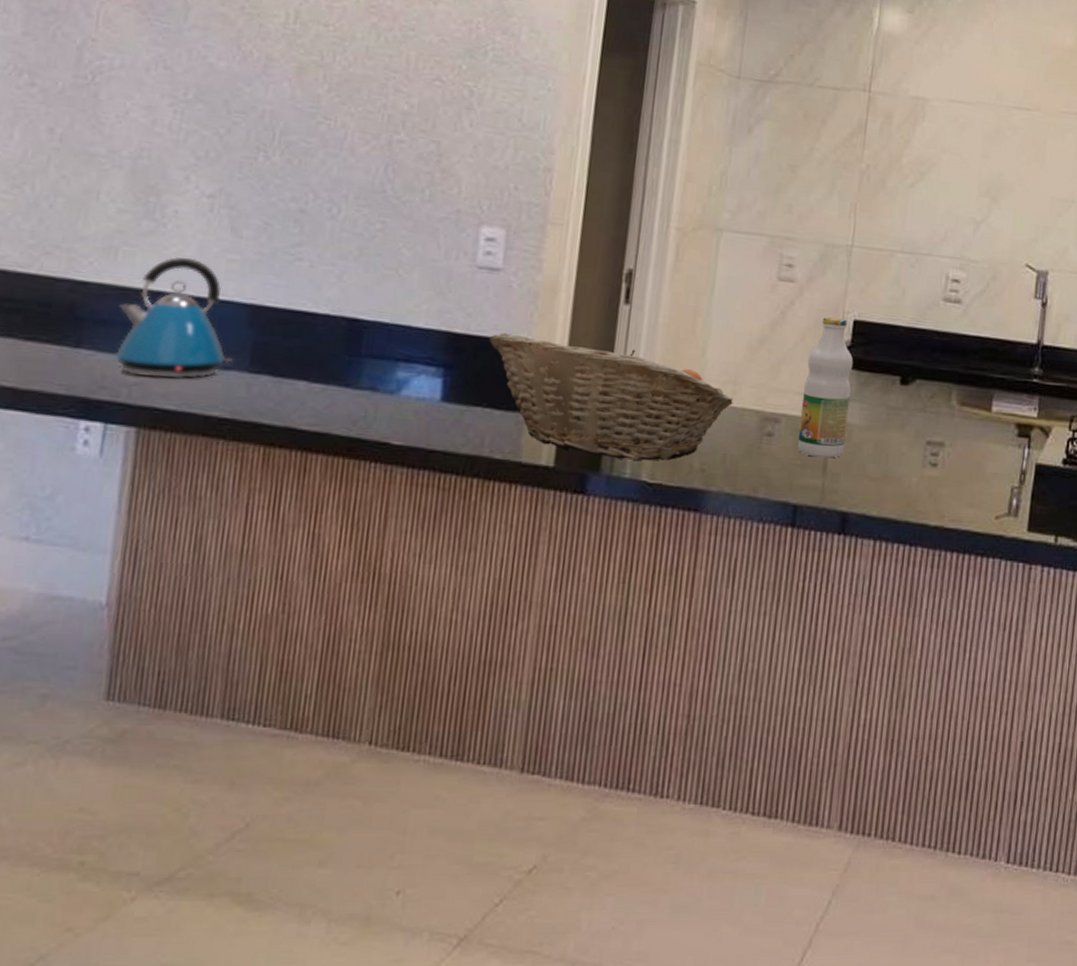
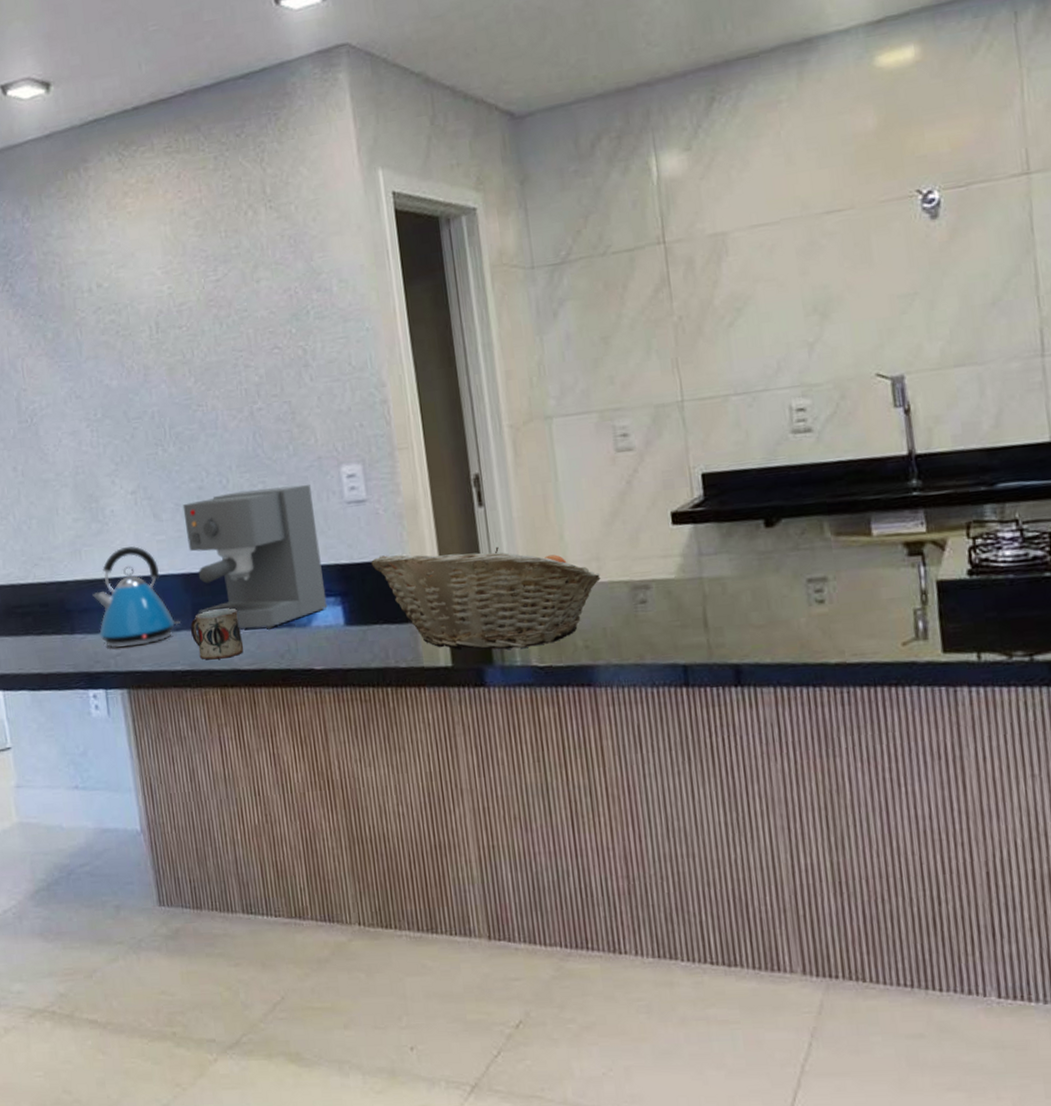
mug: none [243,353,311,413] -> present [190,608,244,660]
coffee maker: none [259,224,440,389] -> present [182,484,328,630]
bottle: present [797,317,854,458] -> none [663,474,722,616]

